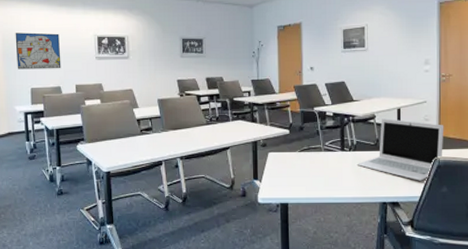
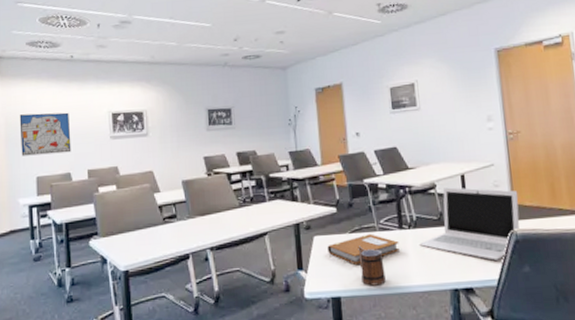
notebook: none [280,153,340,178] -> present [327,234,400,264]
mug: none [305,163,326,196] -> present [358,246,386,286]

